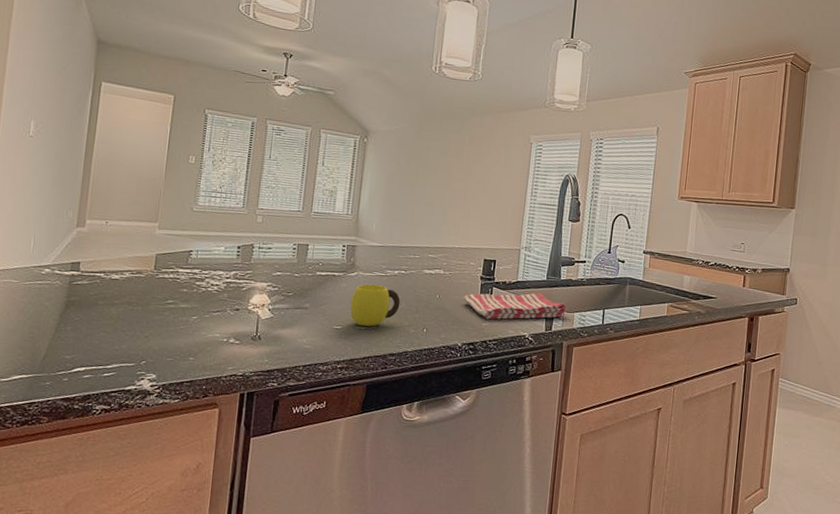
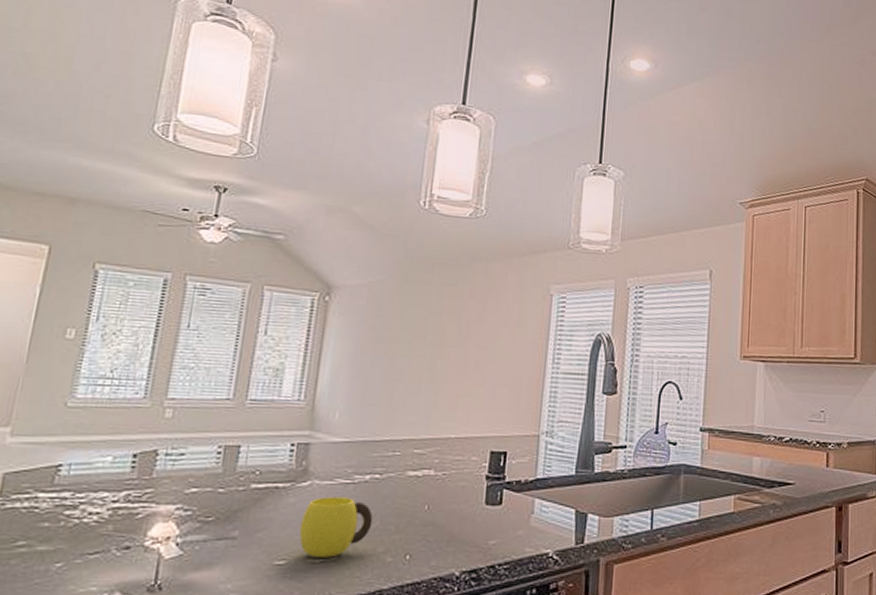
dish towel: present [463,293,566,320] -> none [462,493,603,535]

